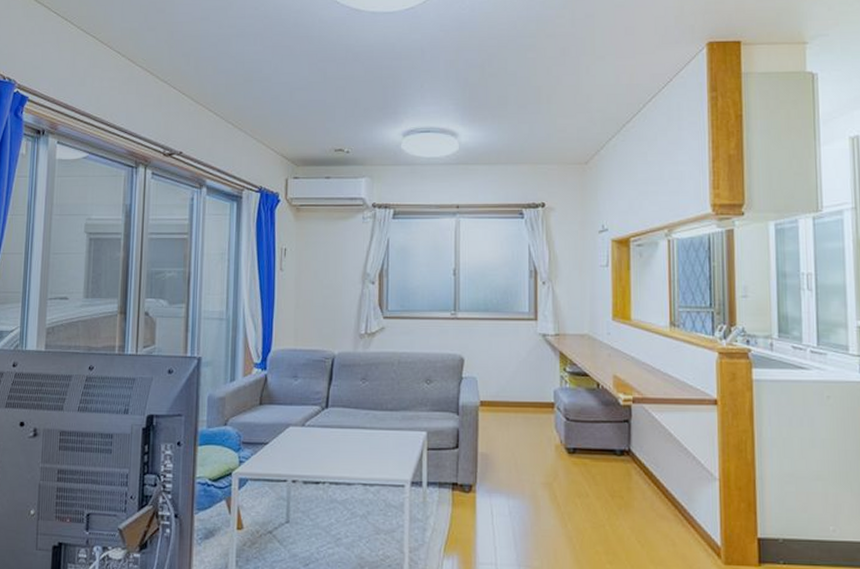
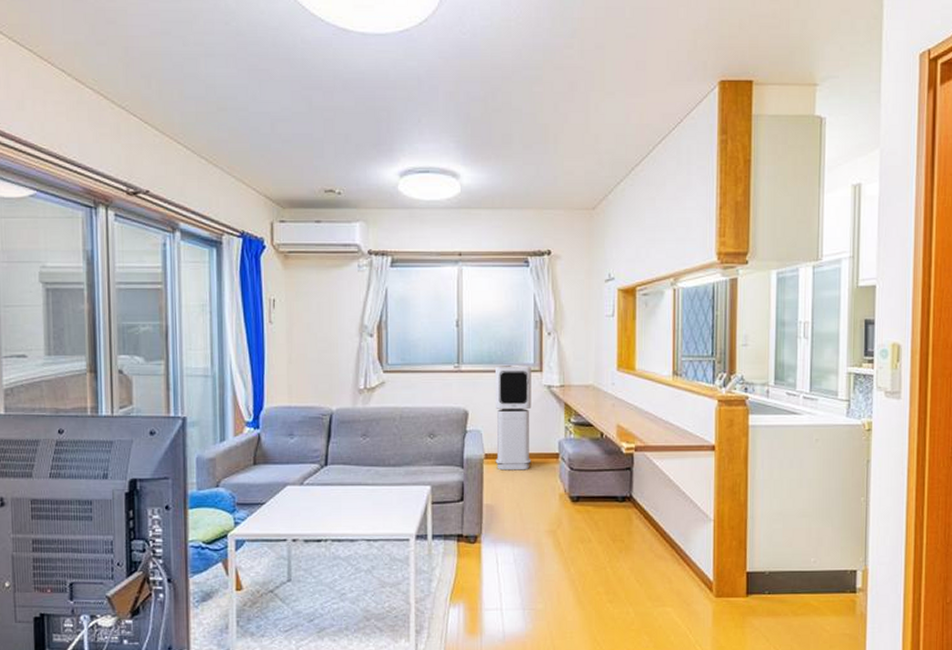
air purifier: none [490,312,527,419] -> present [494,364,532,471]

